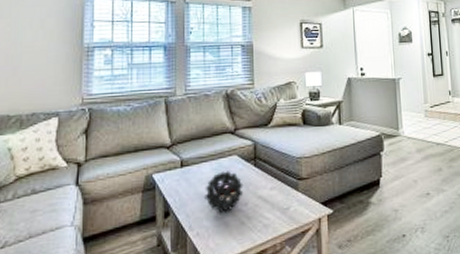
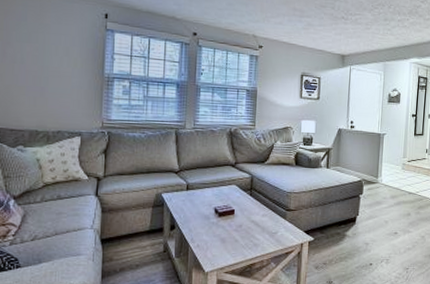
decorative ball: present [205,171,244,212] -> none [206,197,240,230]

